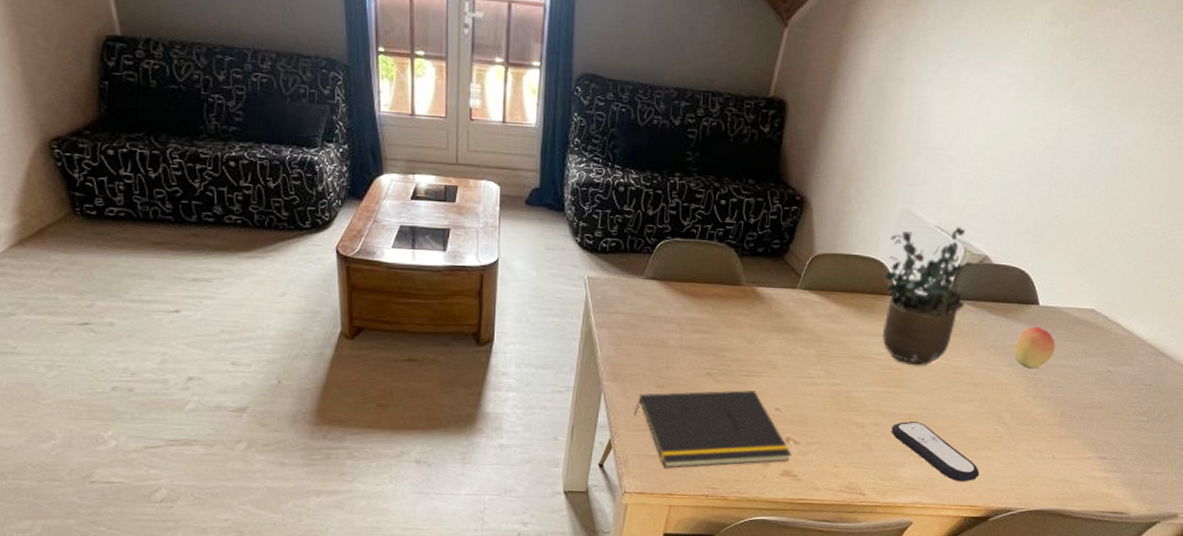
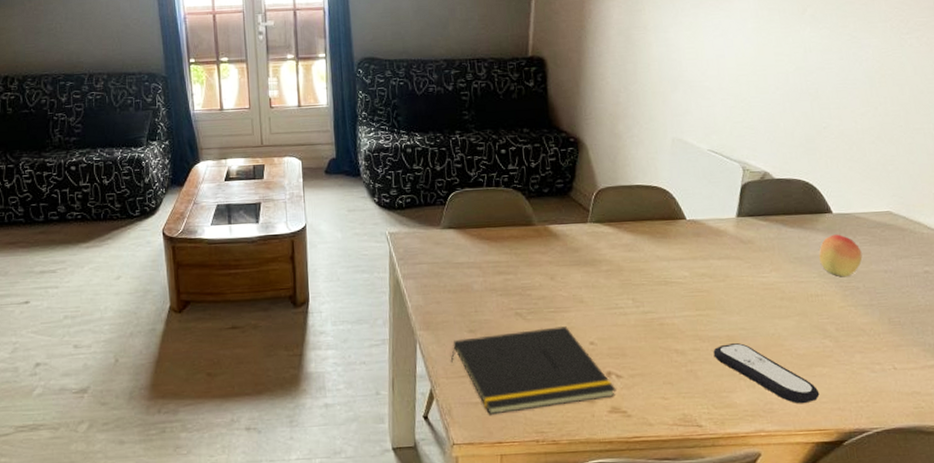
potted plant: present [882,226,973,366] -> none [668,148,757,286]

